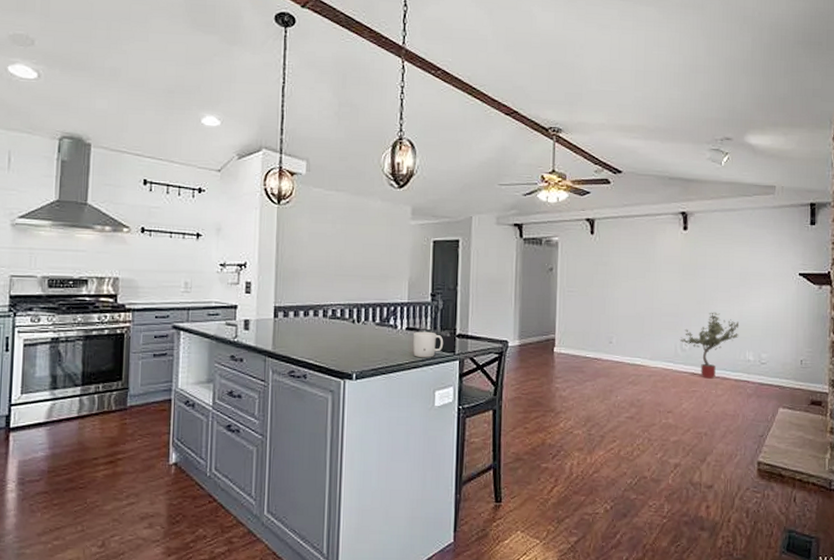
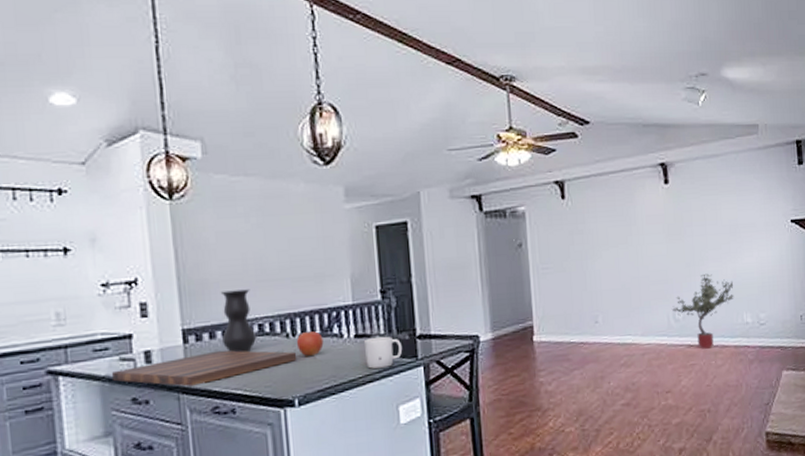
cutting board: none [218,326,359,352] -> present [111,350,297,387]
vase: none [302,280,330,330] -> present [220,289,257,353]
fruit: none [359,319,381,340] -> present [296,331,324,356]

